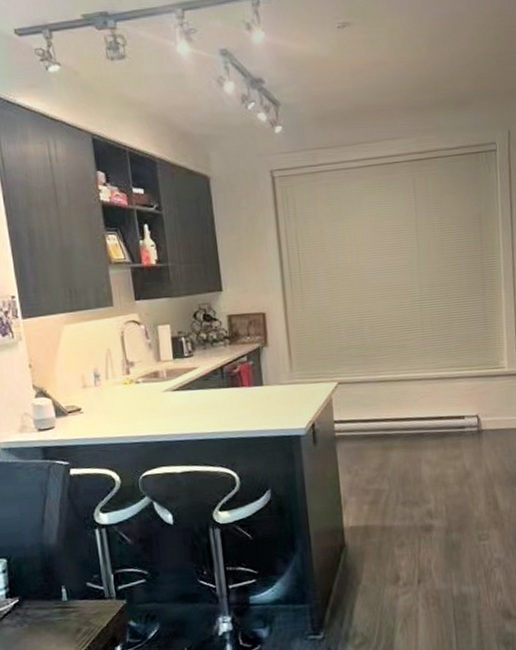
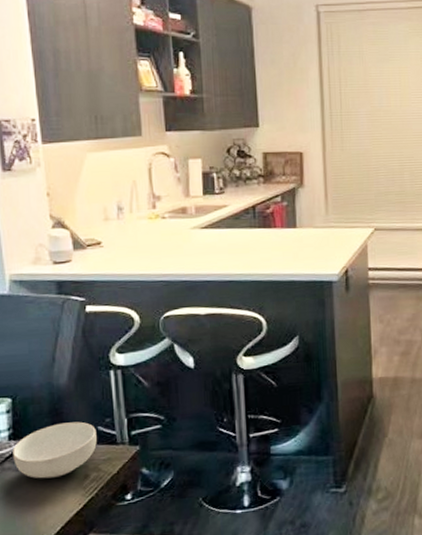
cereal bowl: none [10,578,87,634] -> present [13,421,97,479]

